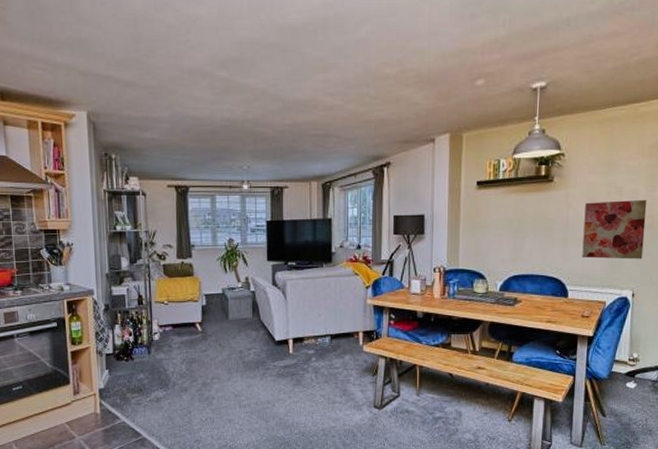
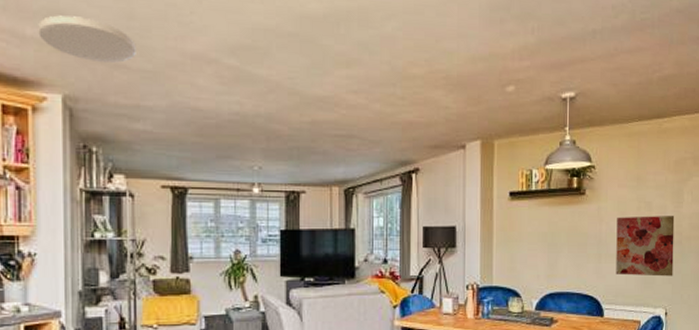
ceiling light: none [66,43,144,81] -> present [38,15,136,63]

